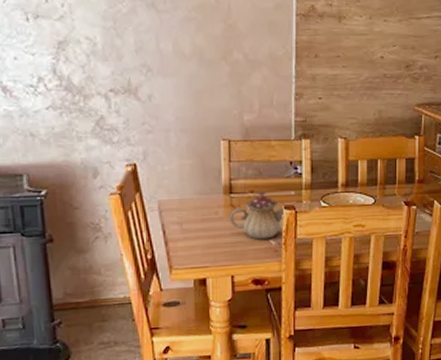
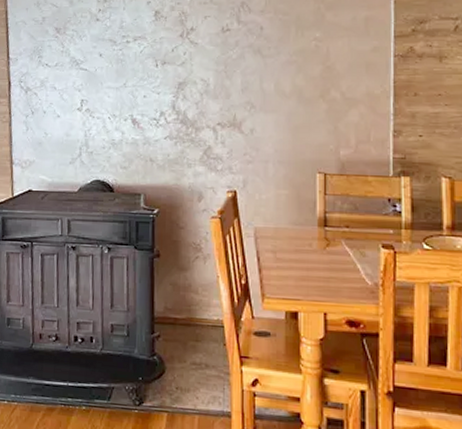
teapot: present [229,190,286,240] -> none [323,226,384,278]

